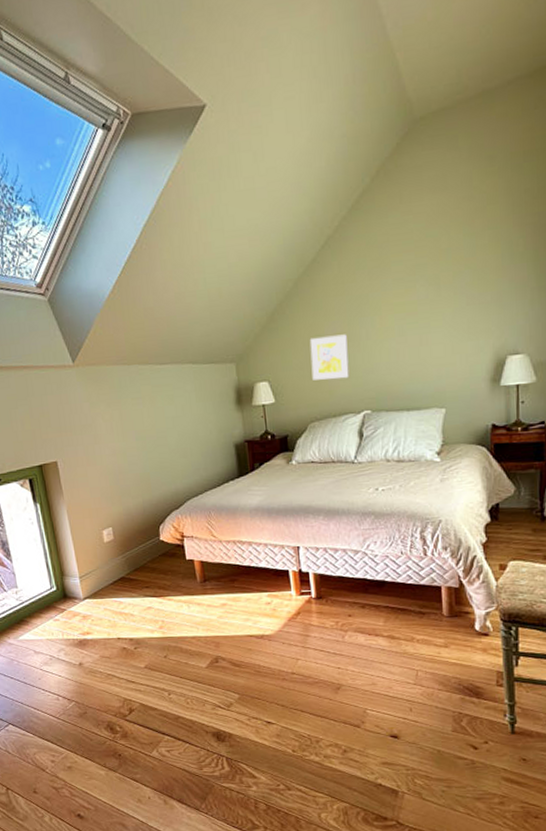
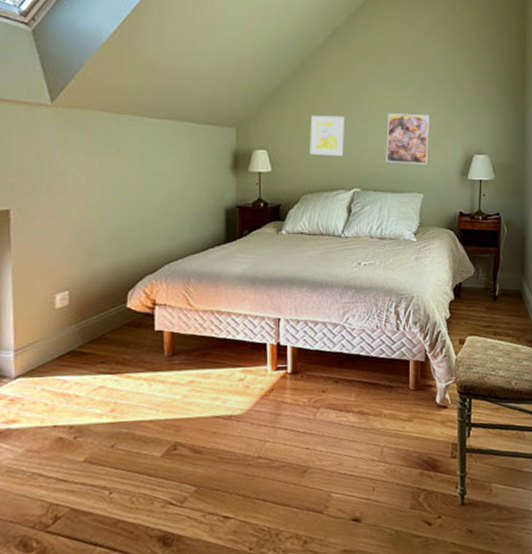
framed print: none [396,317,448,378] -> present [386,113,429,164]

